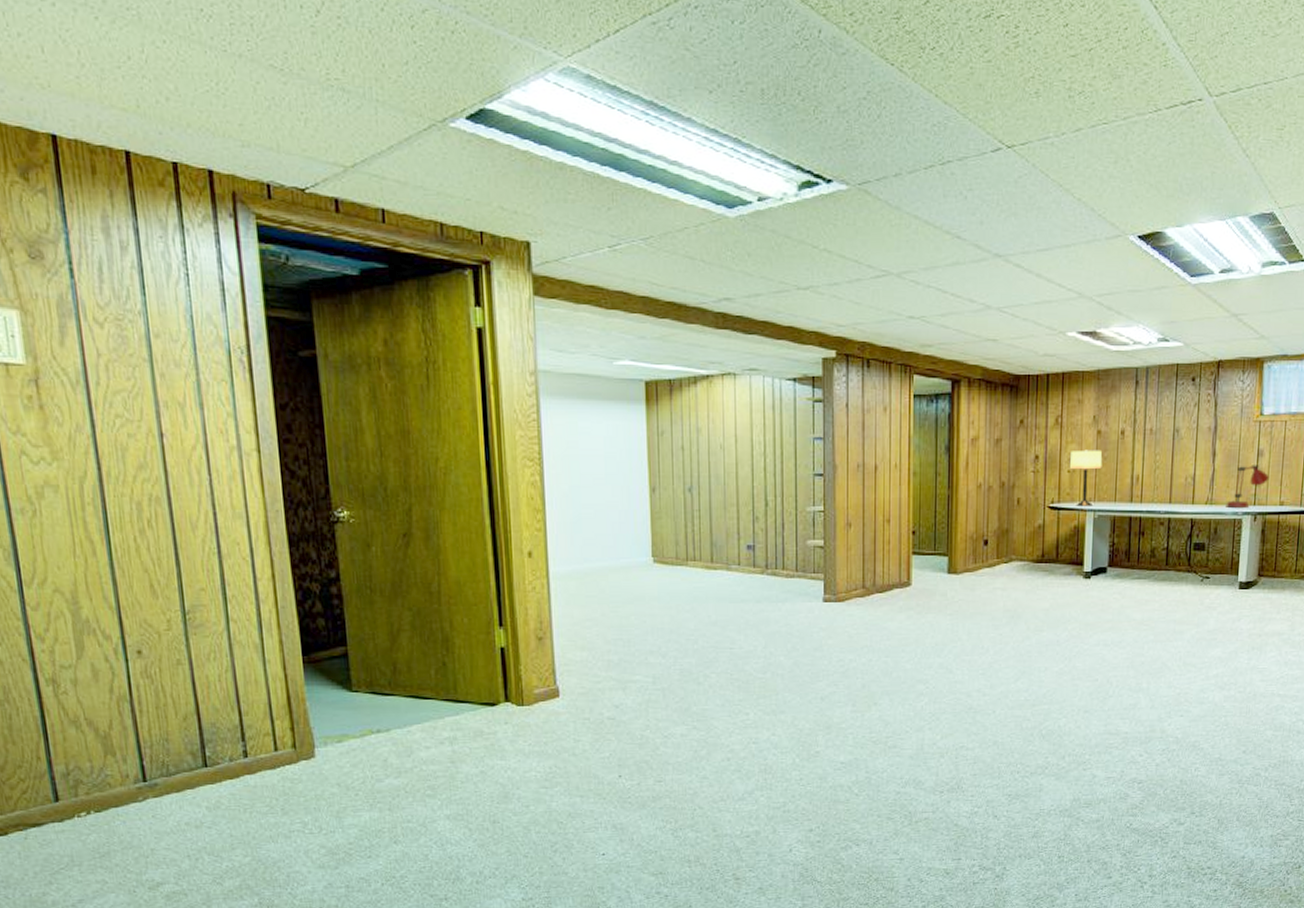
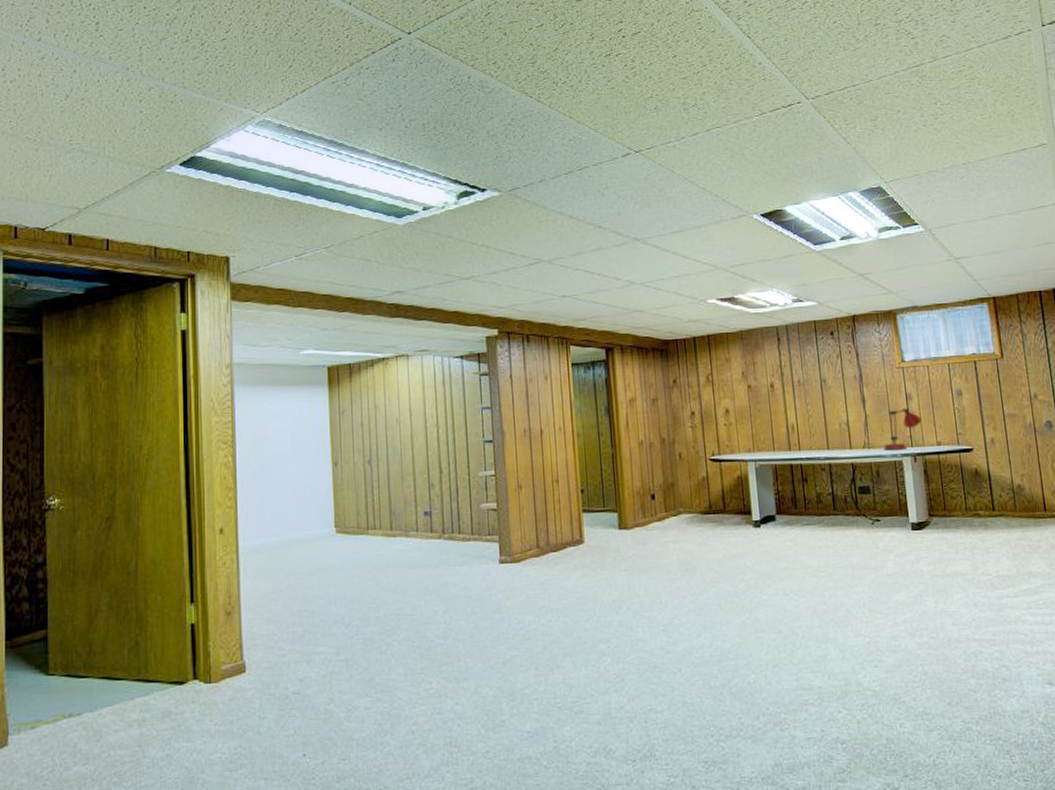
table lamp: present [1070,450,1103,508] -> none [725,403,757,458]

